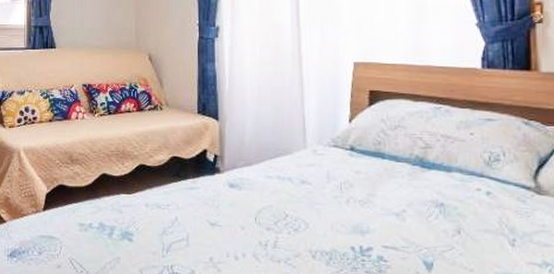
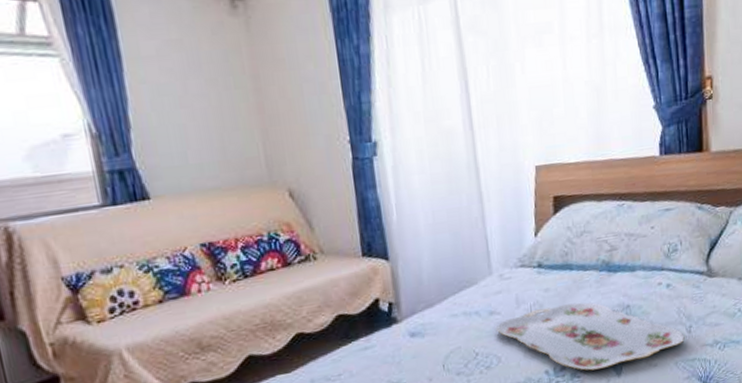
serving tray: none [307,188,507,261] -> present [497,302,685,371]

